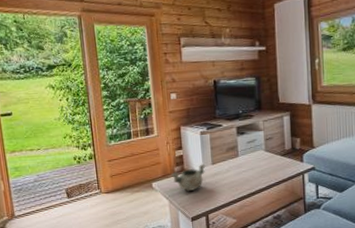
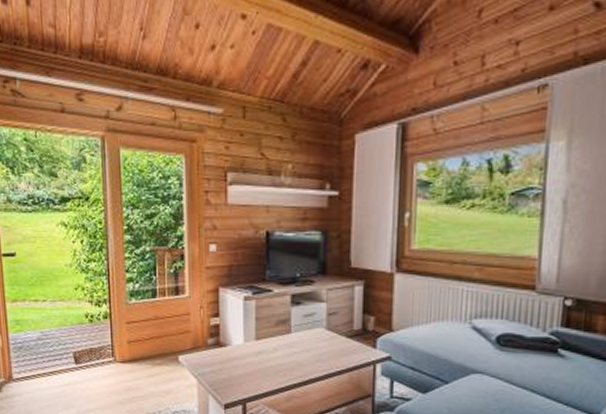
decorative bowl: present [171,164,206,191] -> none [203,338,247,371]

